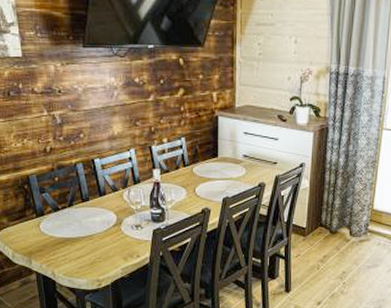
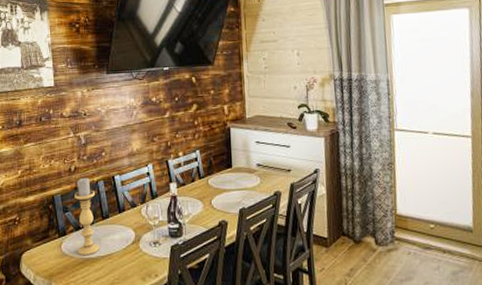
candle holder: none [51,159,80,235] -> present [75,177,100,255]

